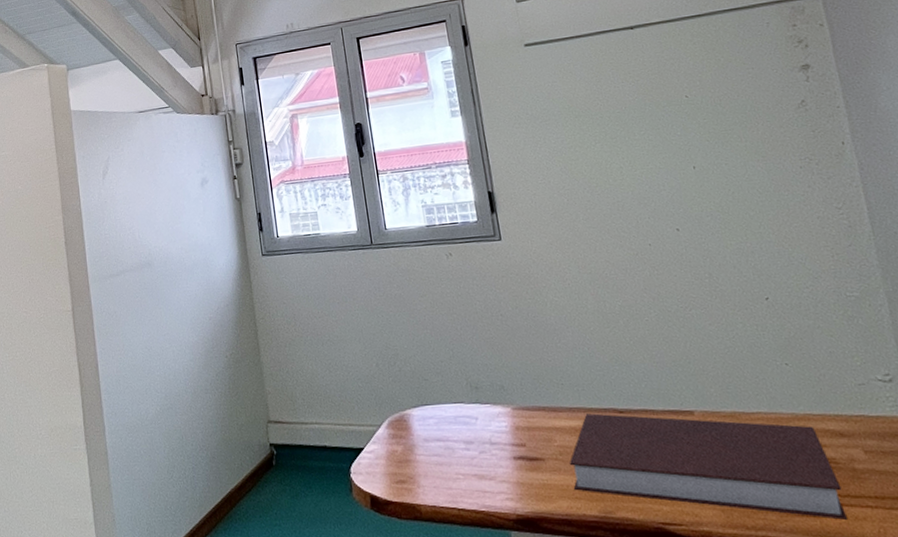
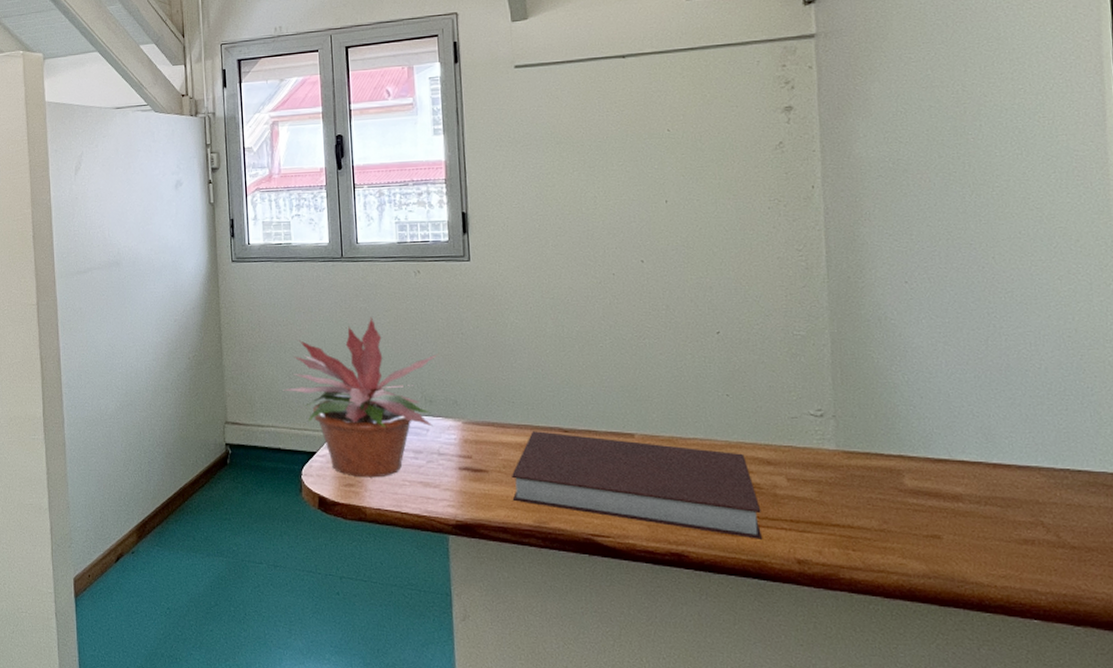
potted plant: none [323,302,482,473] -> present [283,316,439,478]

